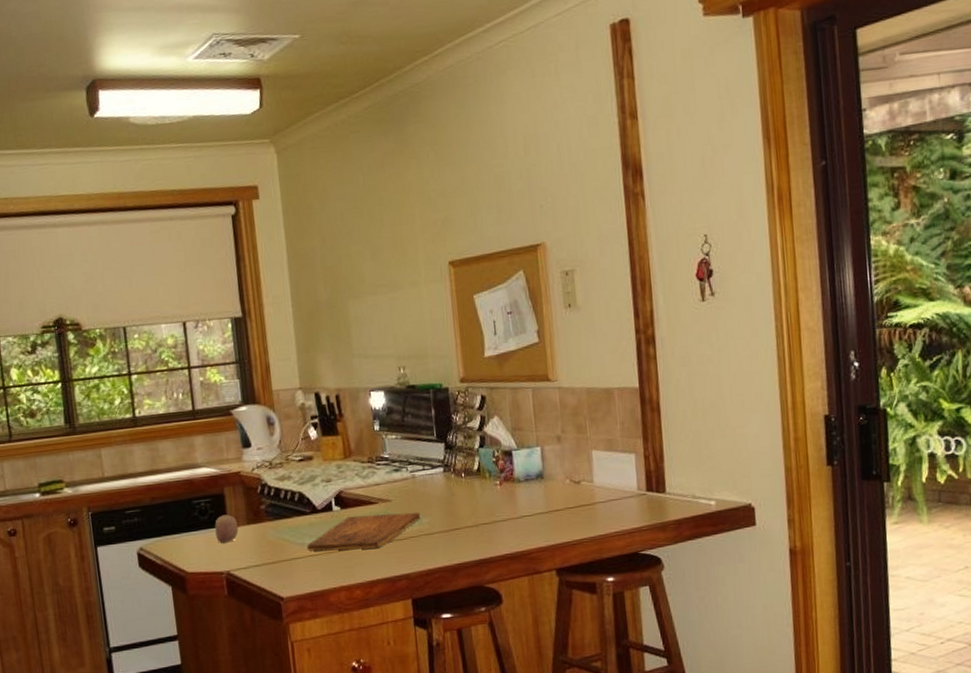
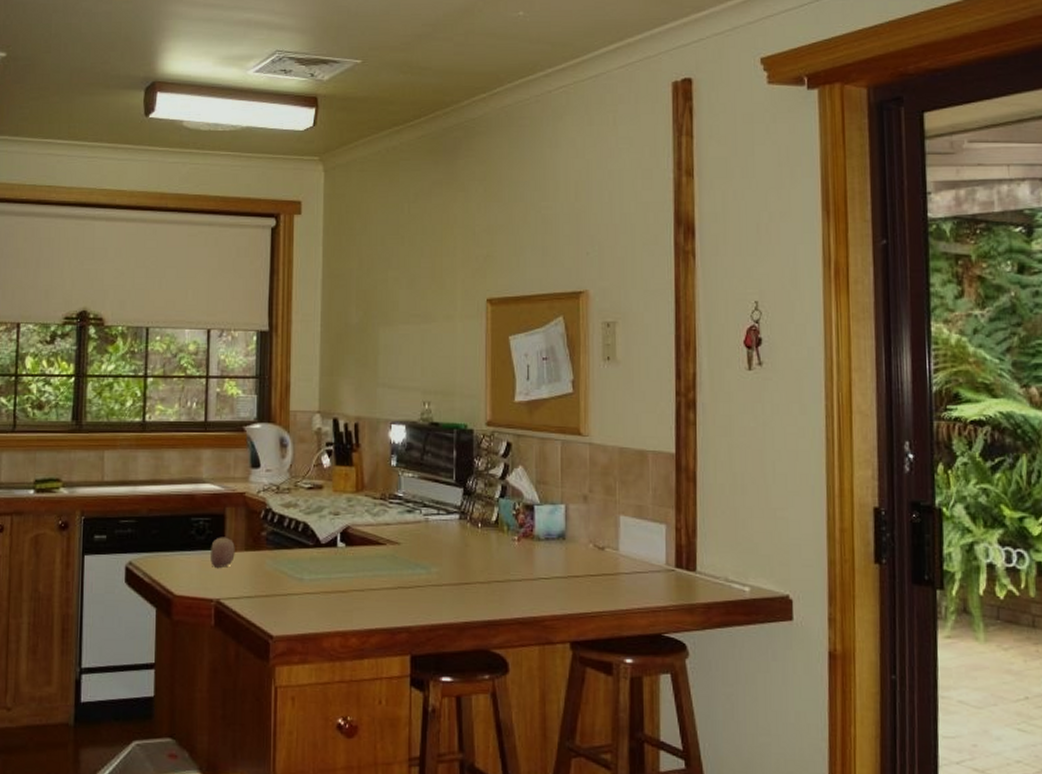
cutting board: present [307,512,421,551] -> none [305,555,430,595]

